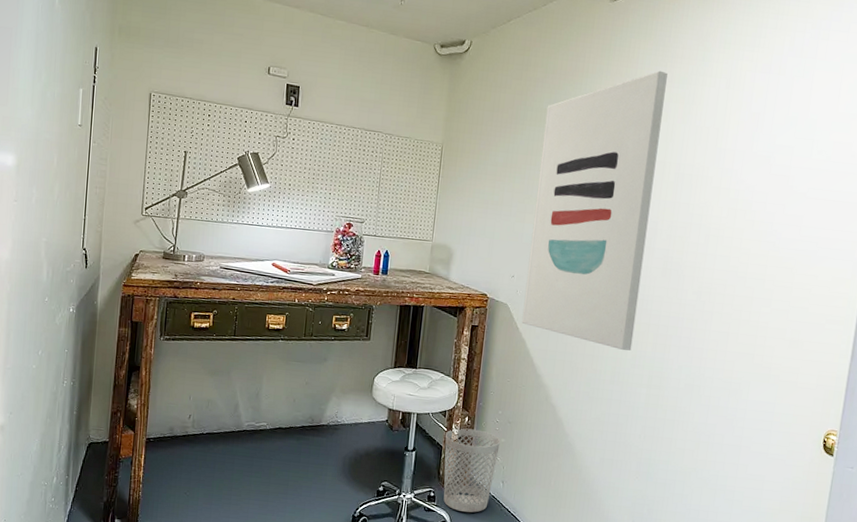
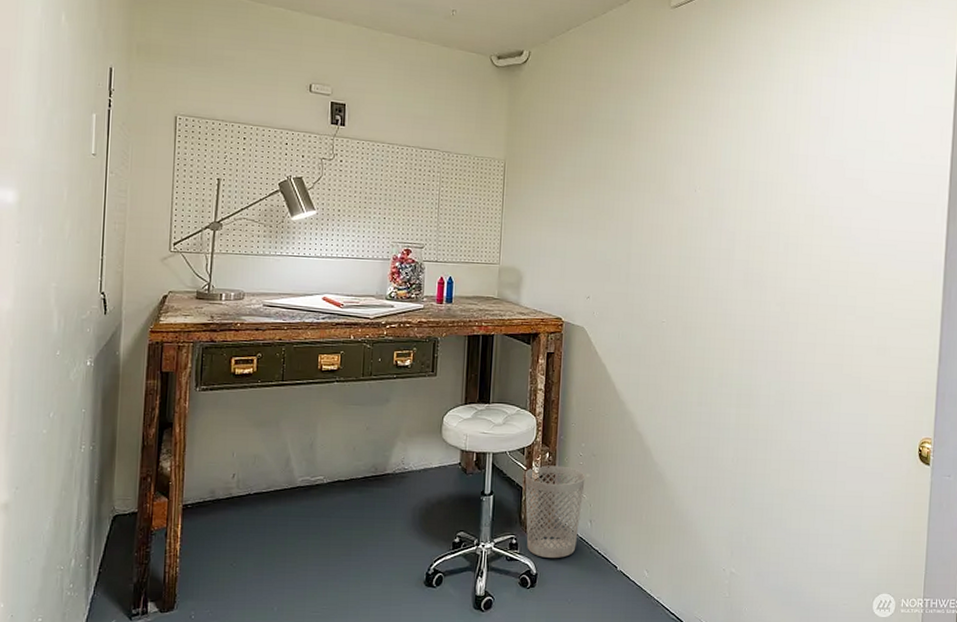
wall art: present [521,70,668,351] -> none [600,77,734,370]

